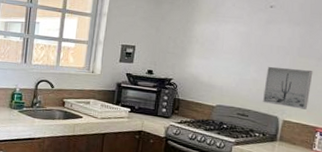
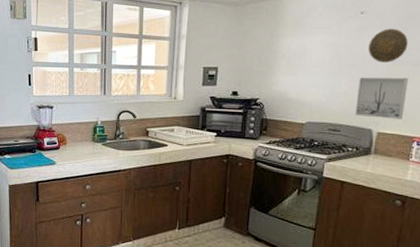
decorative plate: none [277,23,313,55] -> present [369,29,408,62]

